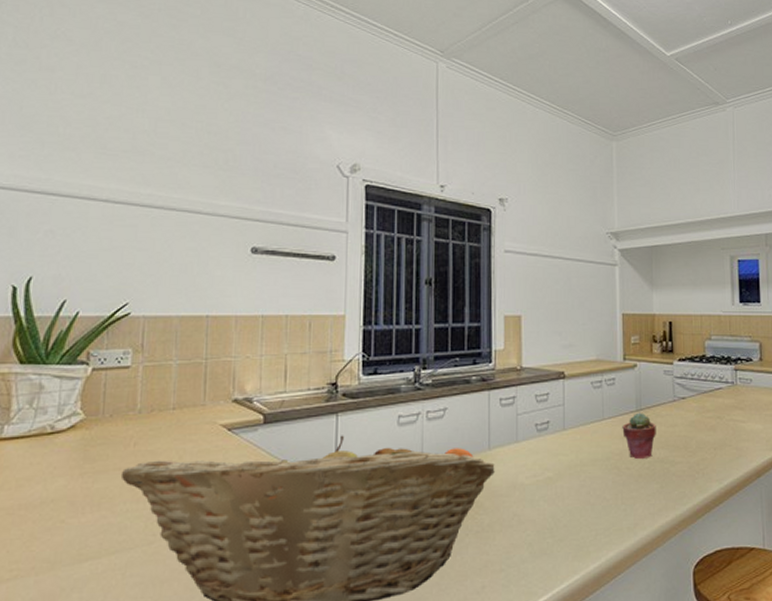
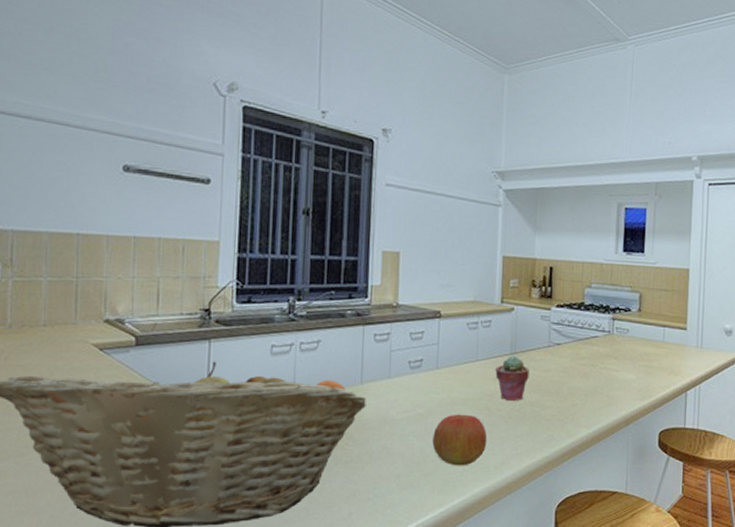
apple: none [563,475,619,530] -> present [432,414,487,466]

